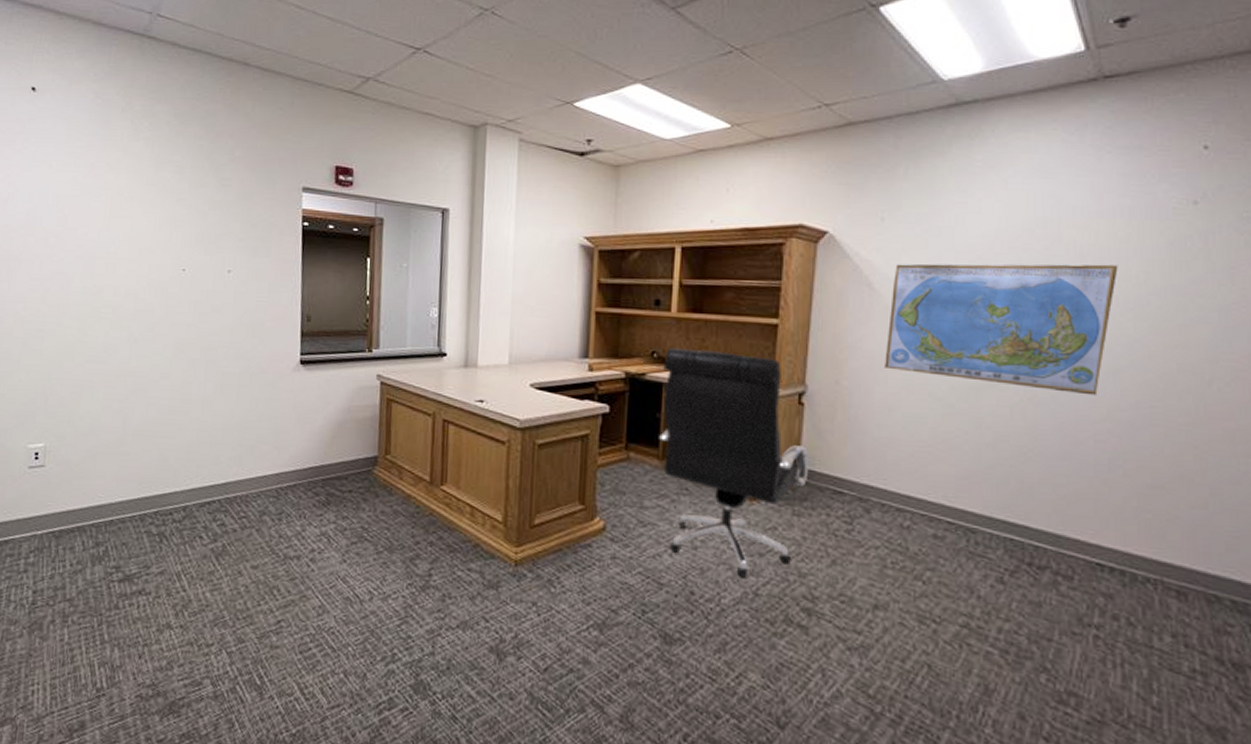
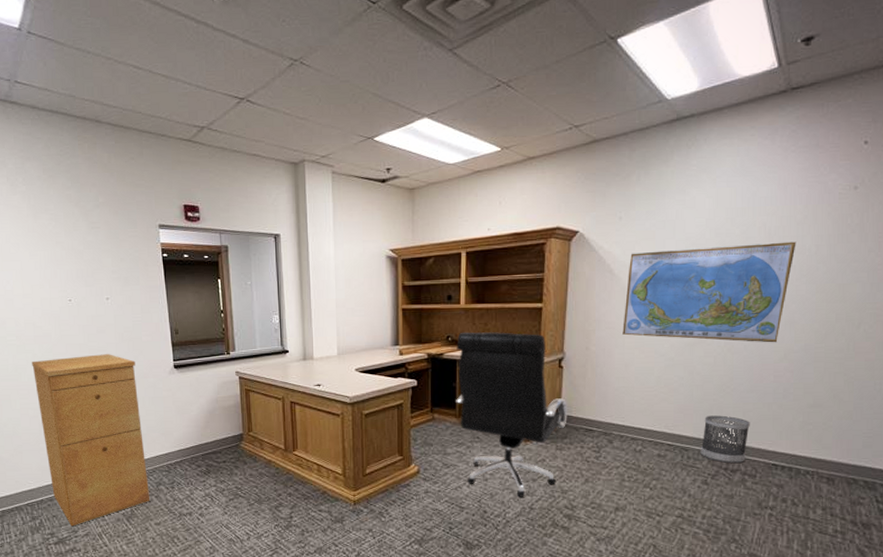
filing cabinet: none [126,339,253,560] -> present [32,354,149,527]
wastebasket: none [993,487,1063,558] -> present [700,415,750,464]

